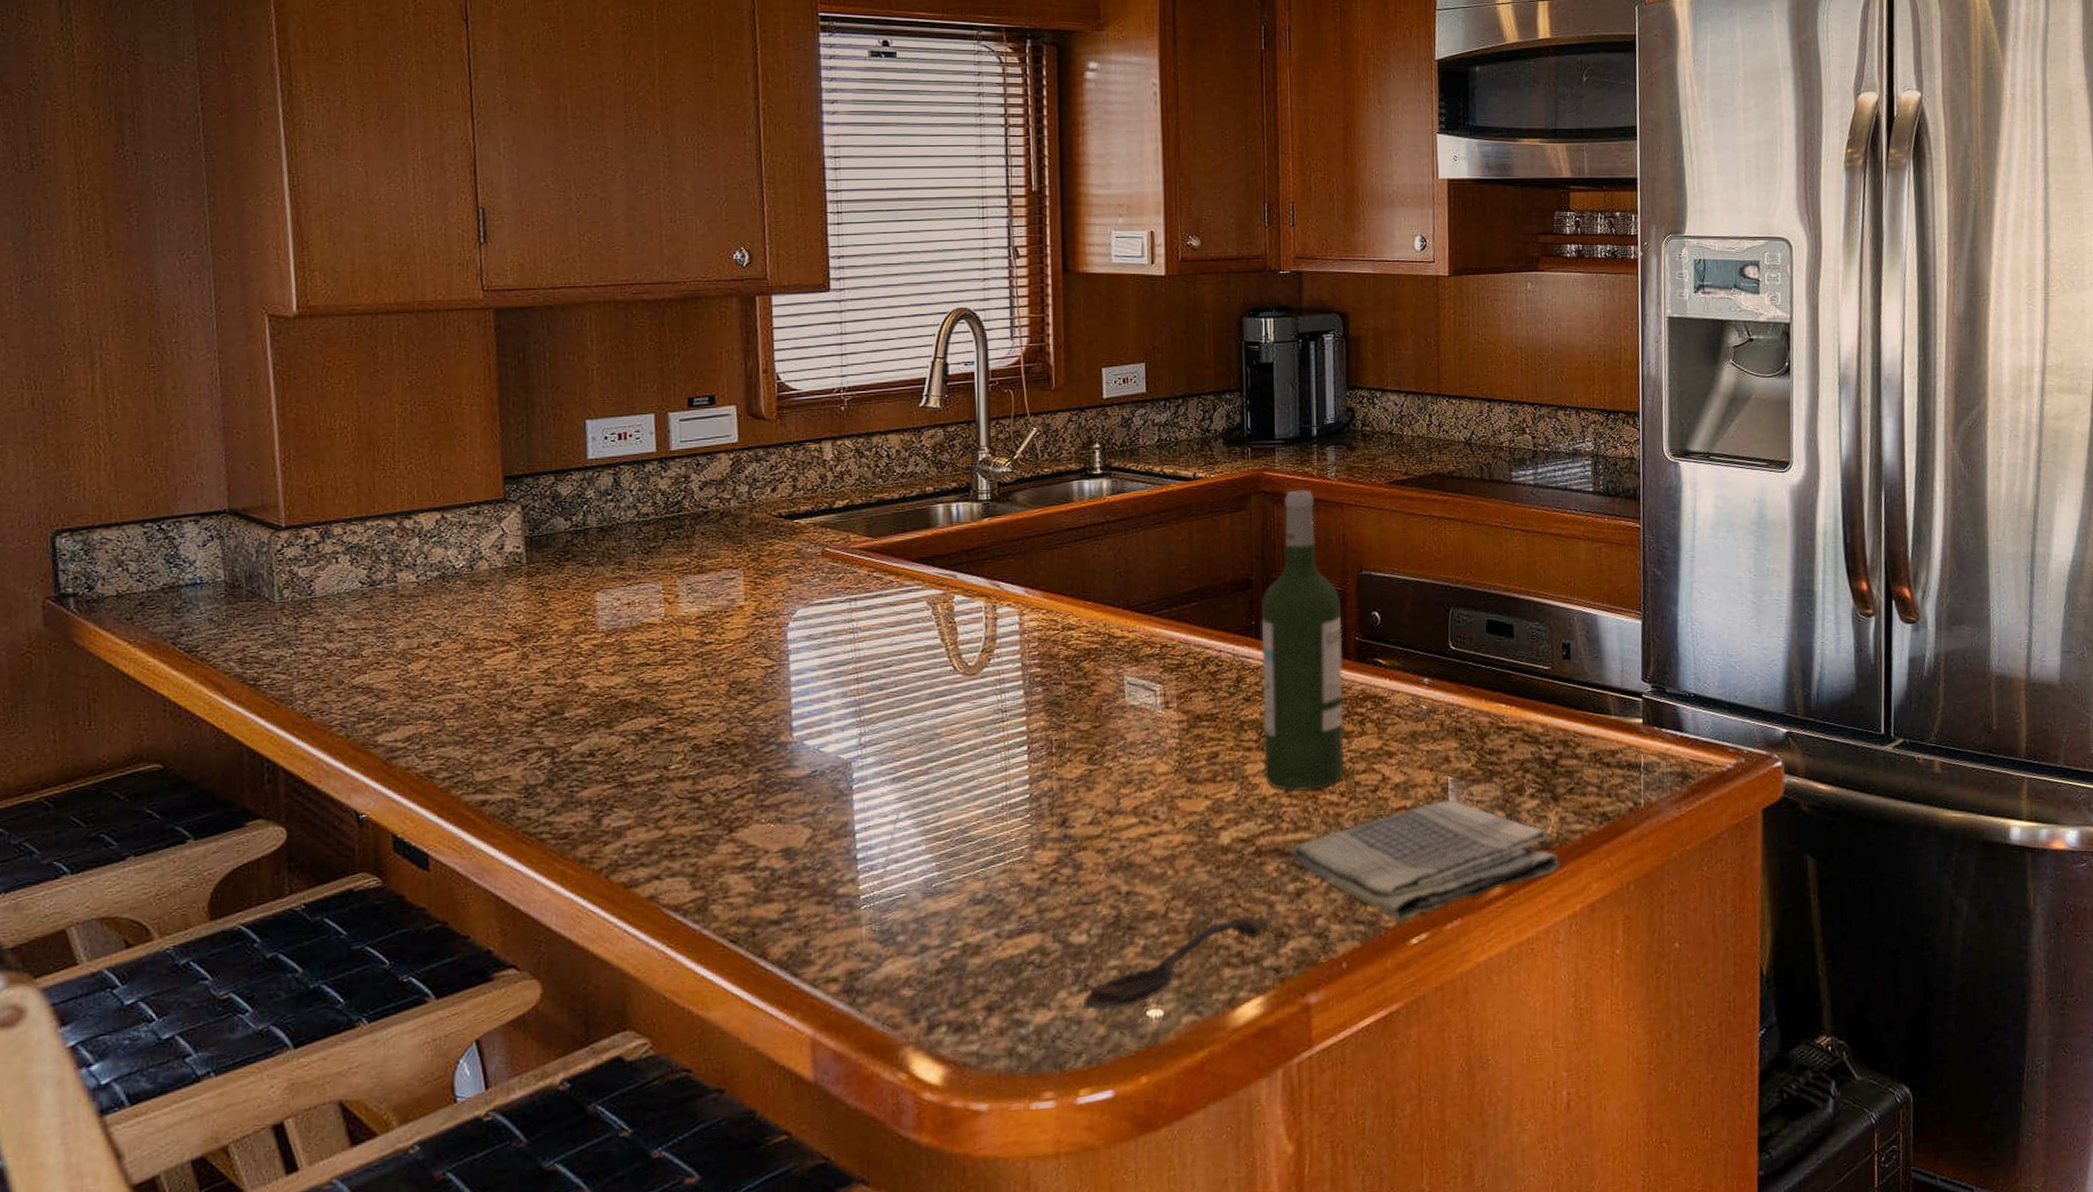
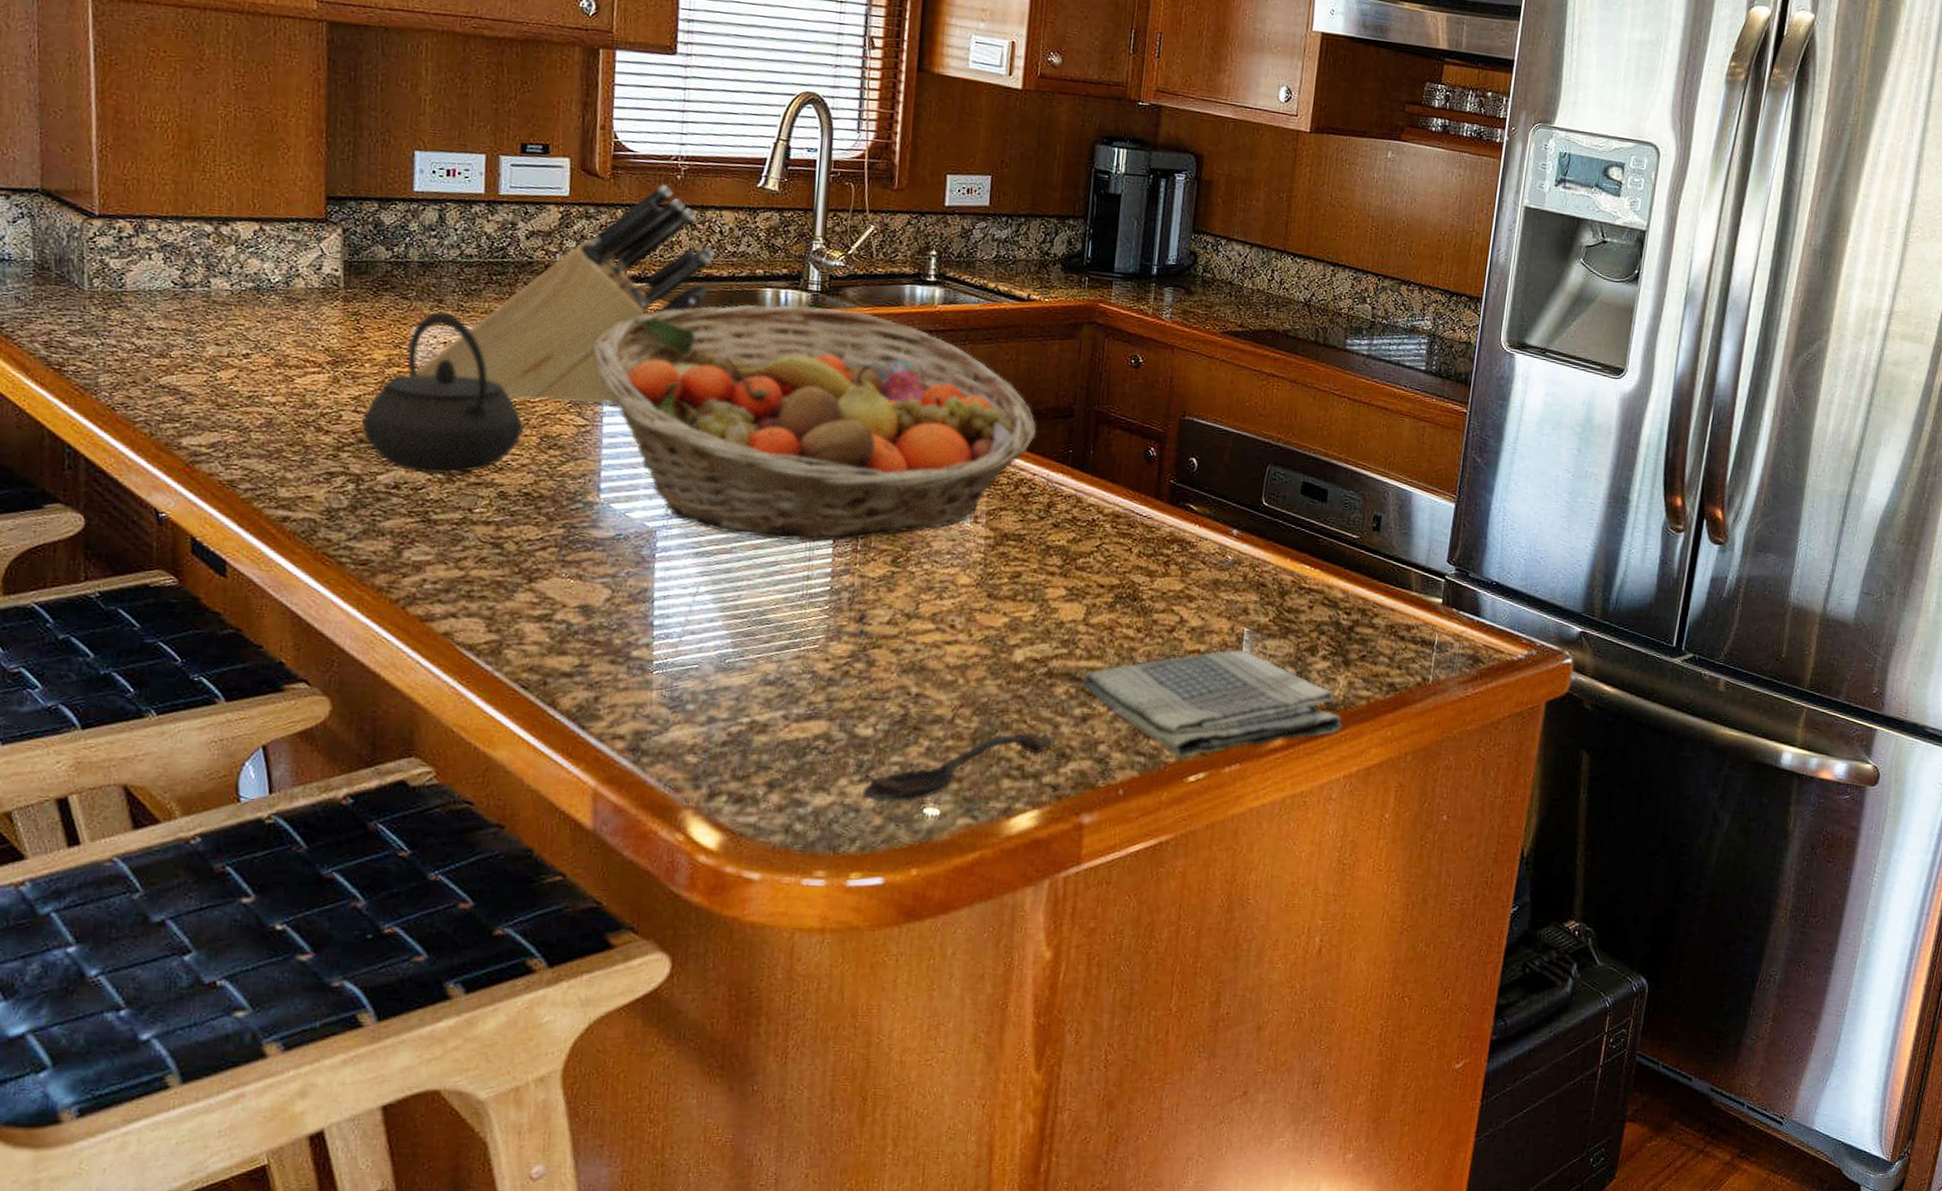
kettle: none [553,573,713,736] -> present [362,311,525,474]
knife block: none [602,418,884,649] -> present [415,185,715,407]
fruit basket: none [774,513,1218,755] -> present [593,304,1037,541]
wine bottle: present [1261,490,1345,791] -> none [1064,326,1160,622]

